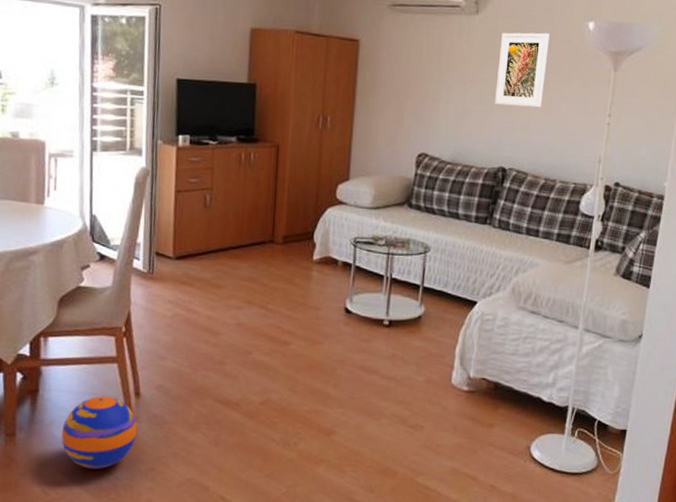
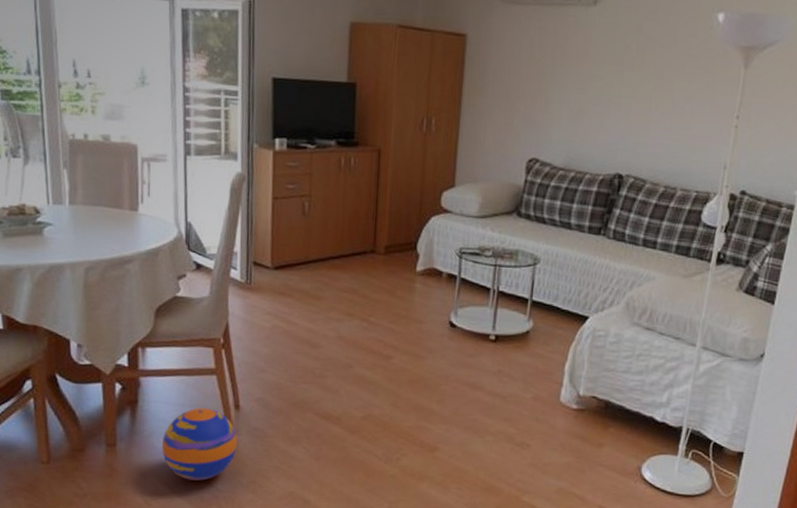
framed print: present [495,32,549,108] -> none [612,25,674,109]

